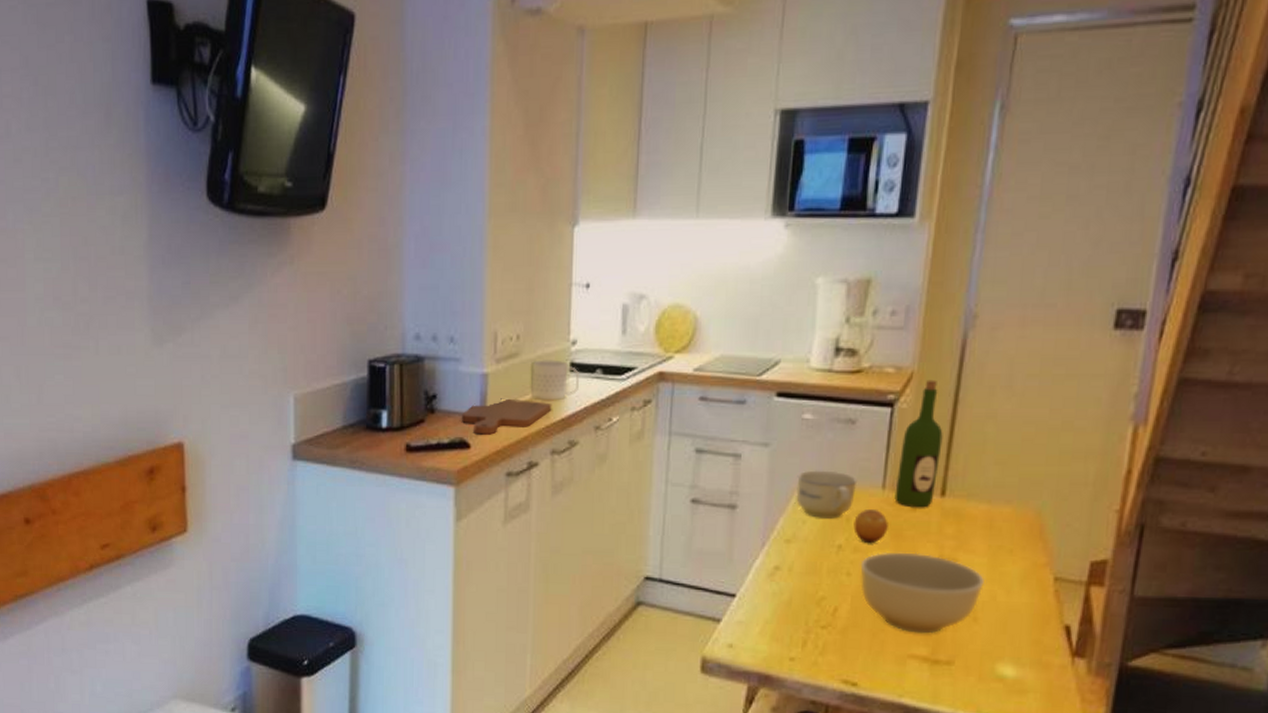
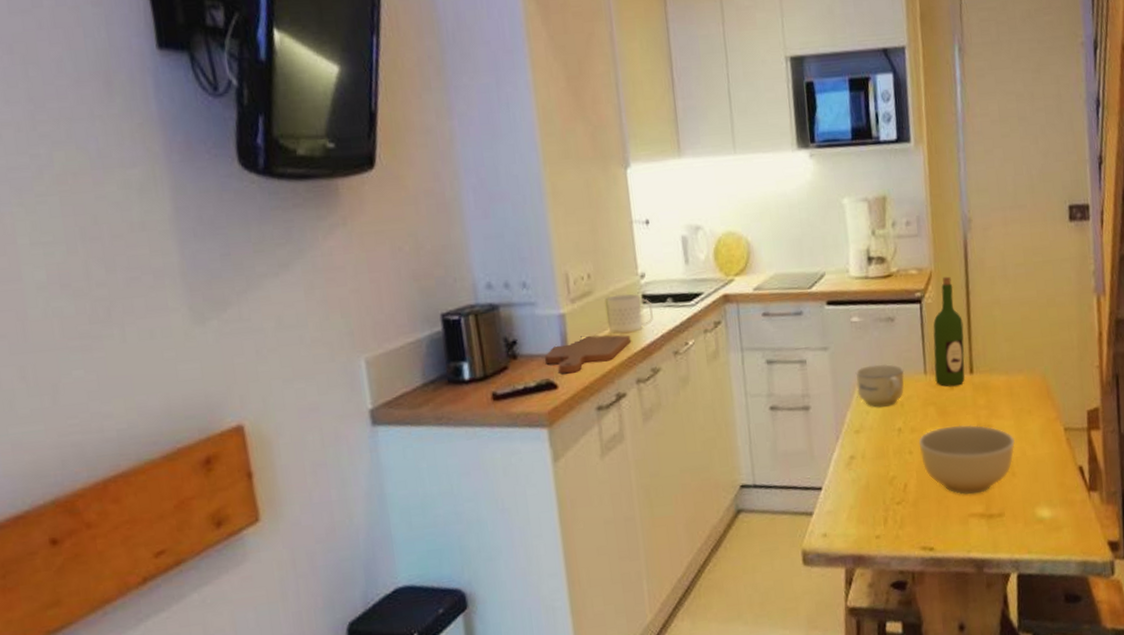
fruit: present [853,510,888,543] -> none [907,393,935,423]

